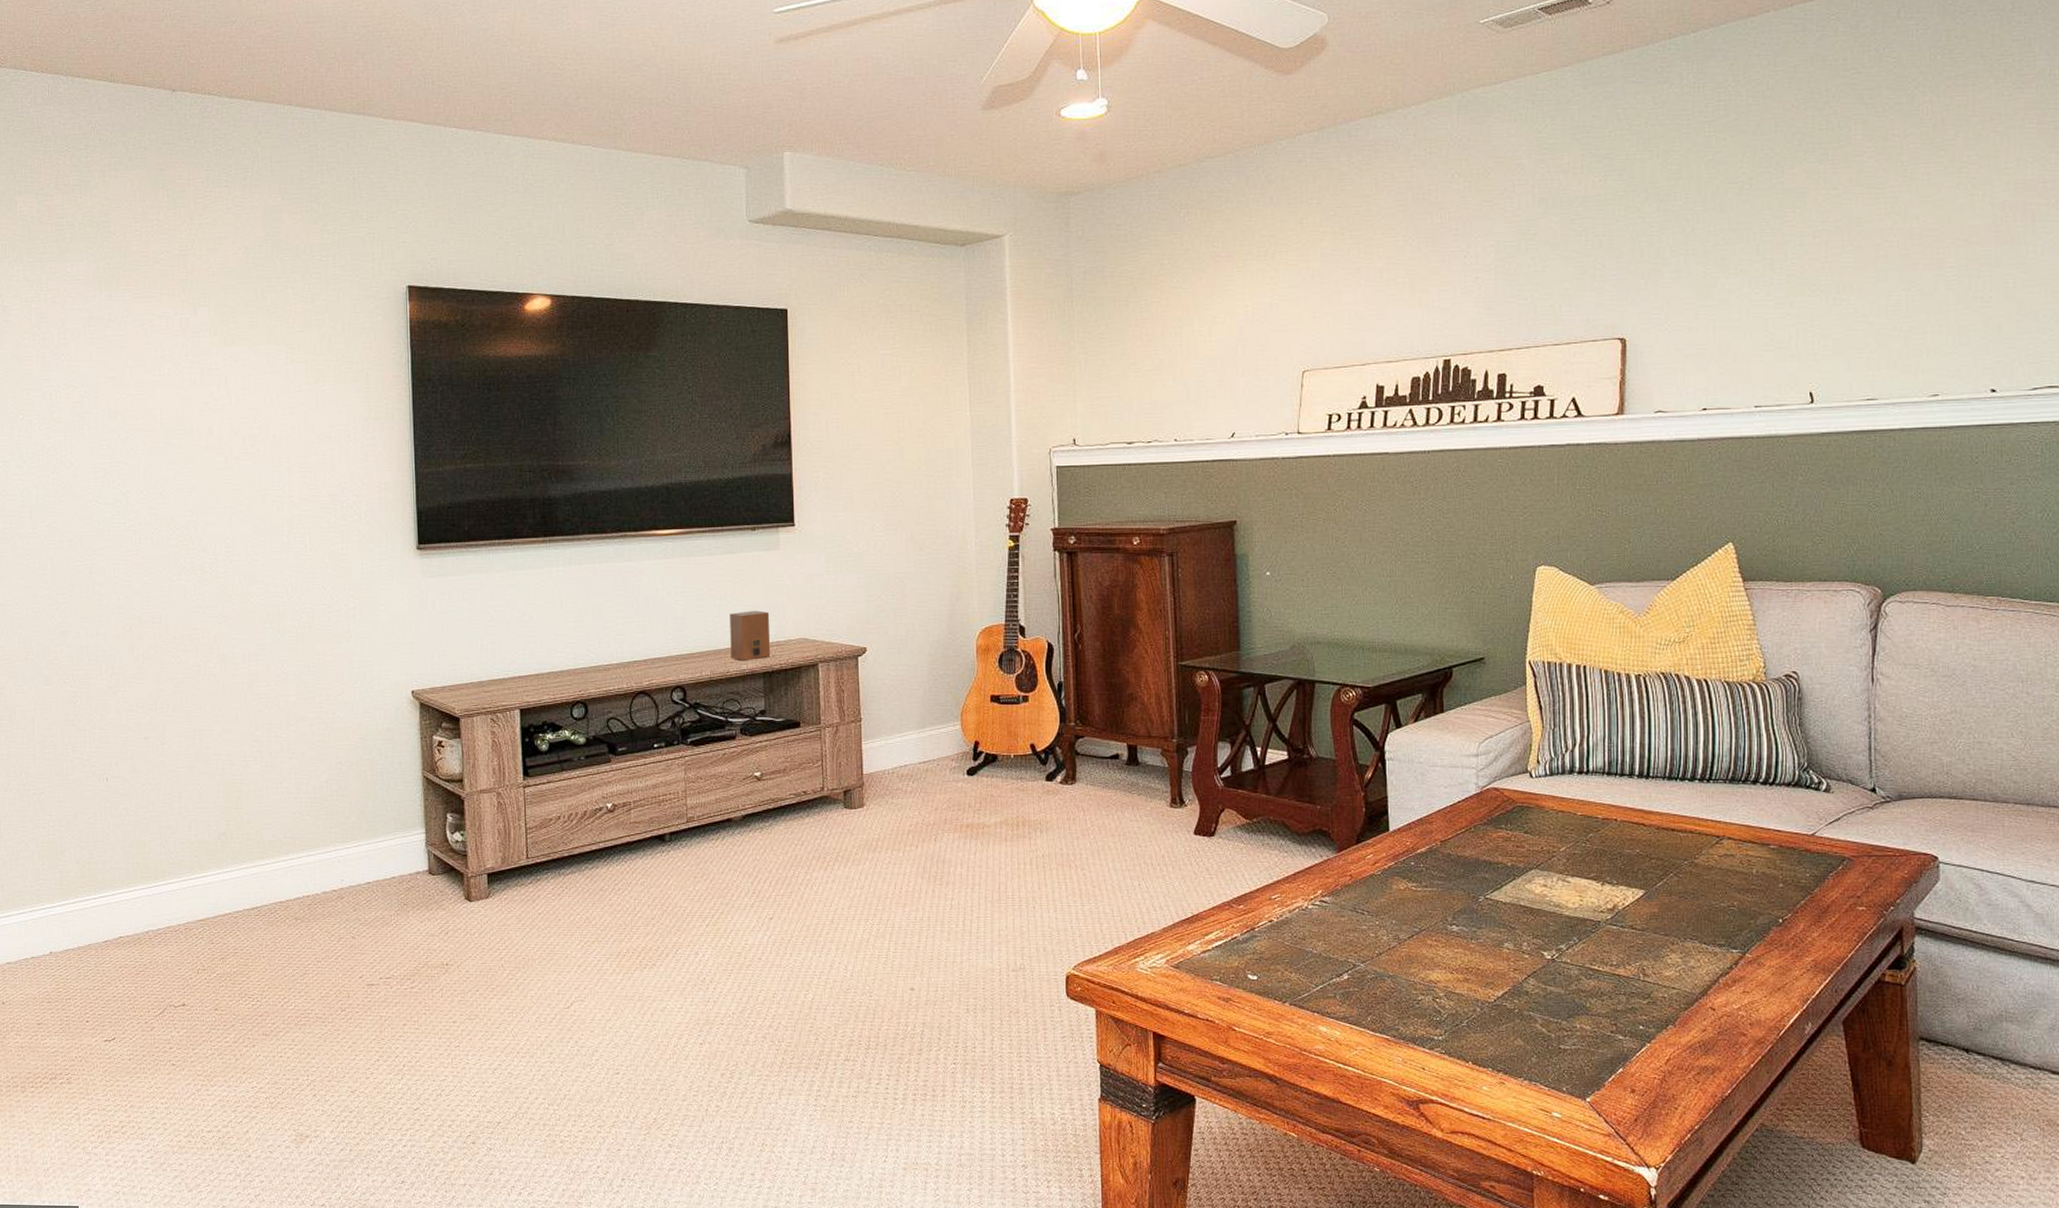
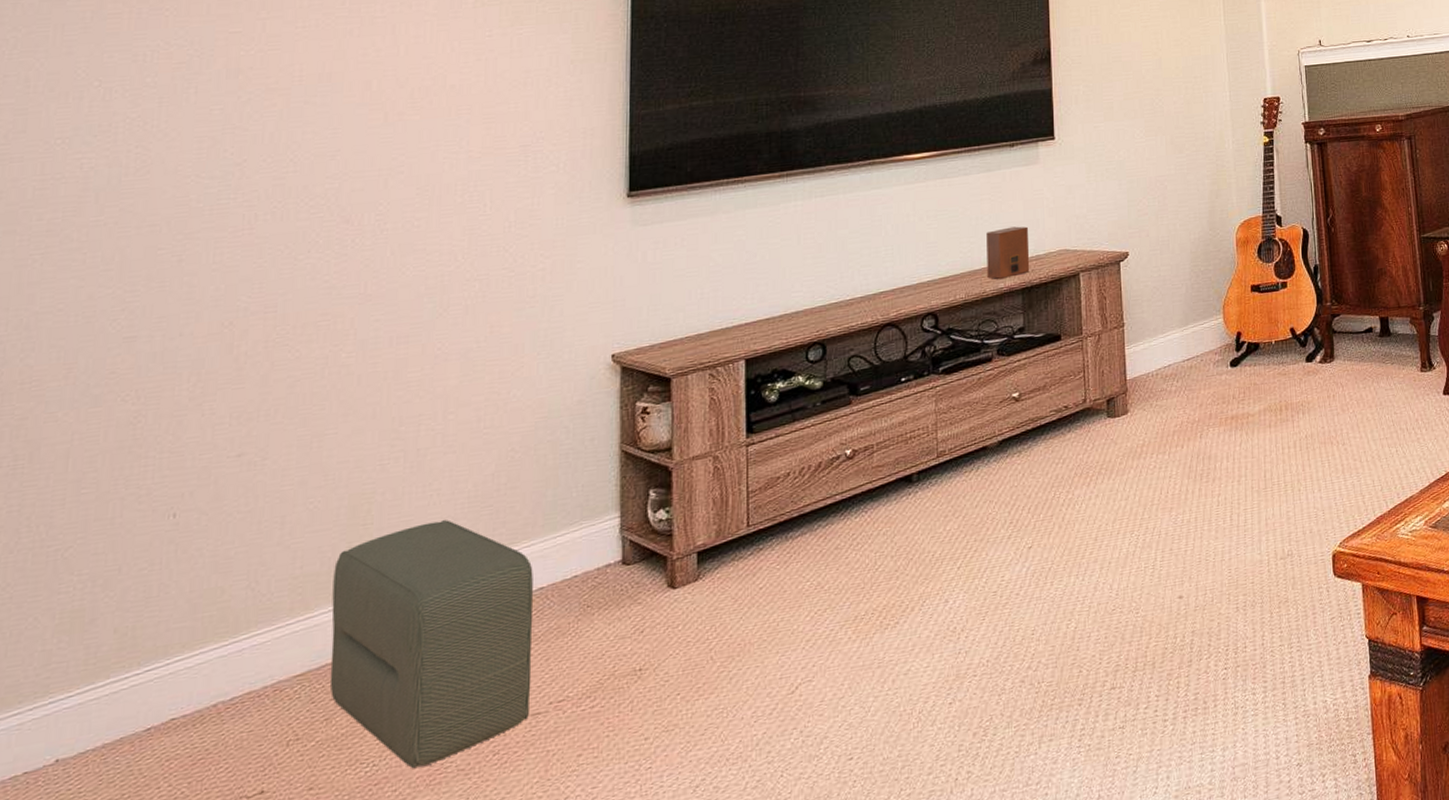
pouf: none [218,814,366,1010] -> present [329,520,534,769]

